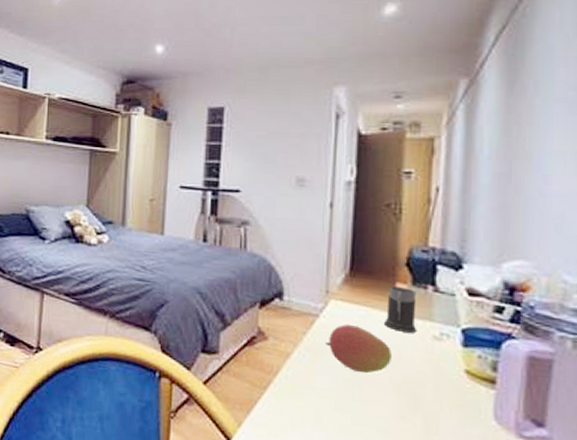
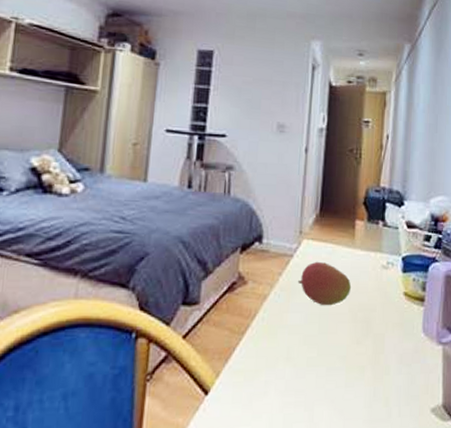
mug: present [383,286,417,333] -> none [345,224,371,264]

